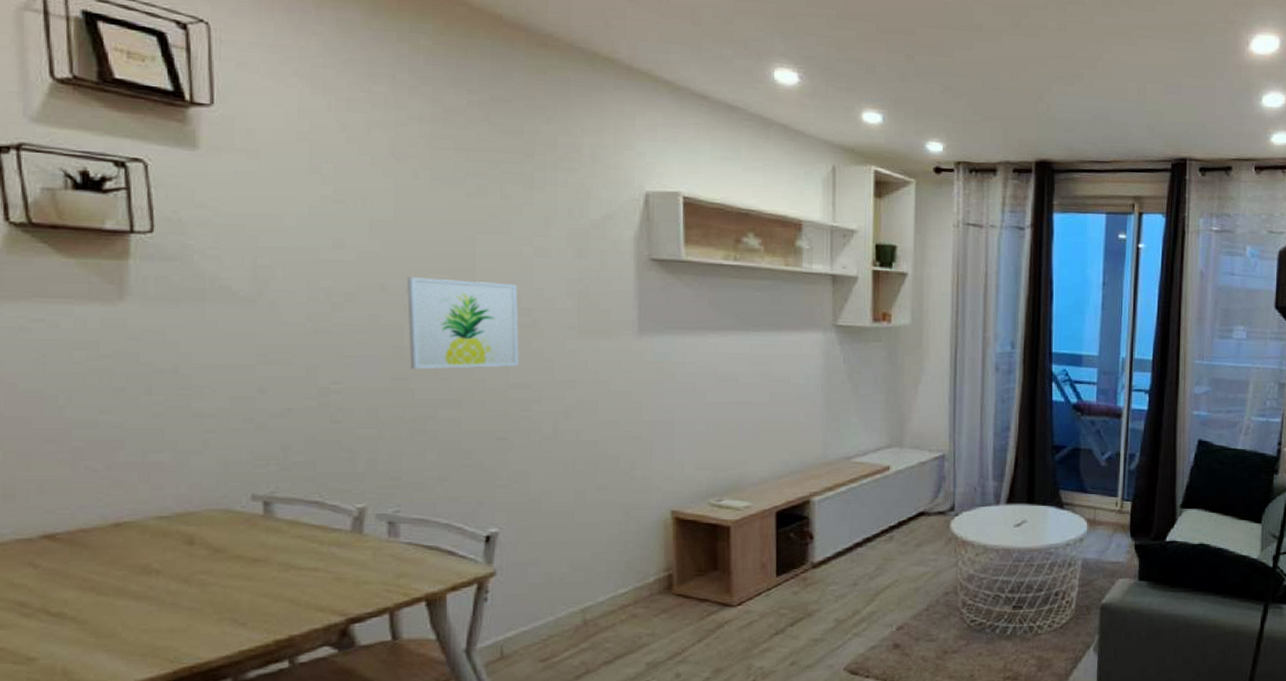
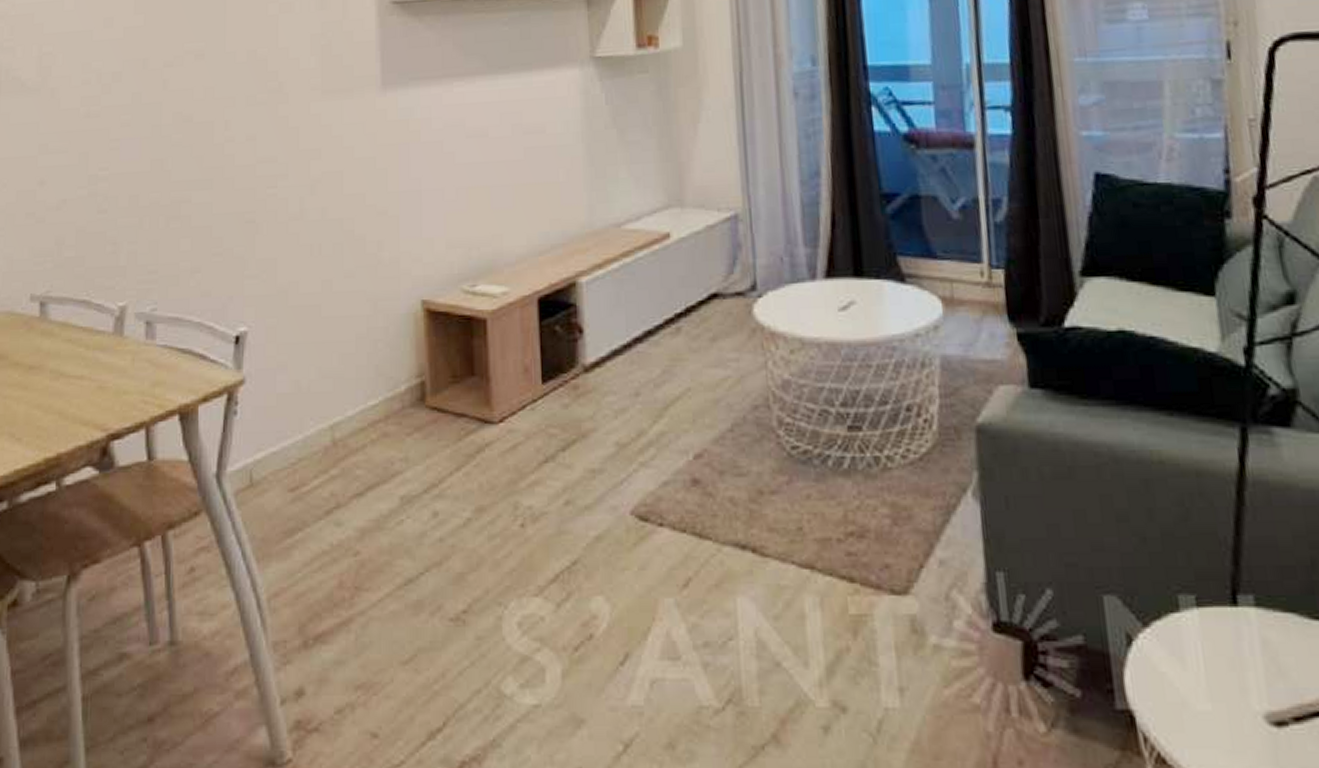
wall art: present [406,277,519,370] -> none [165,46,266,149]

